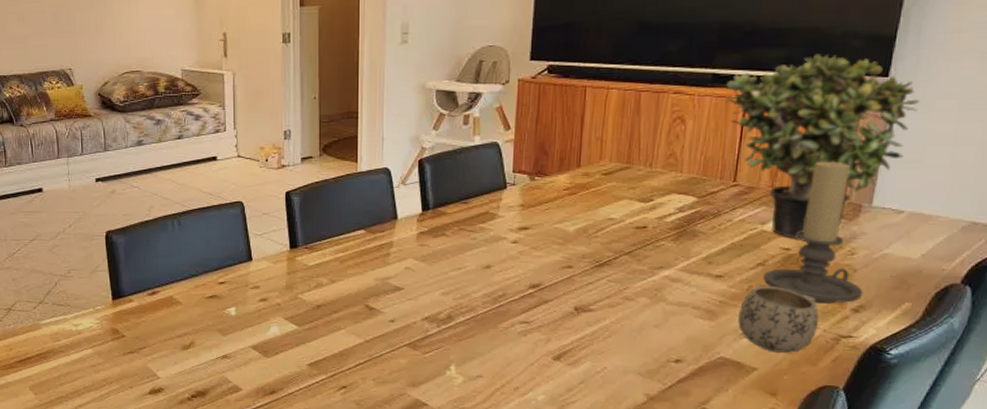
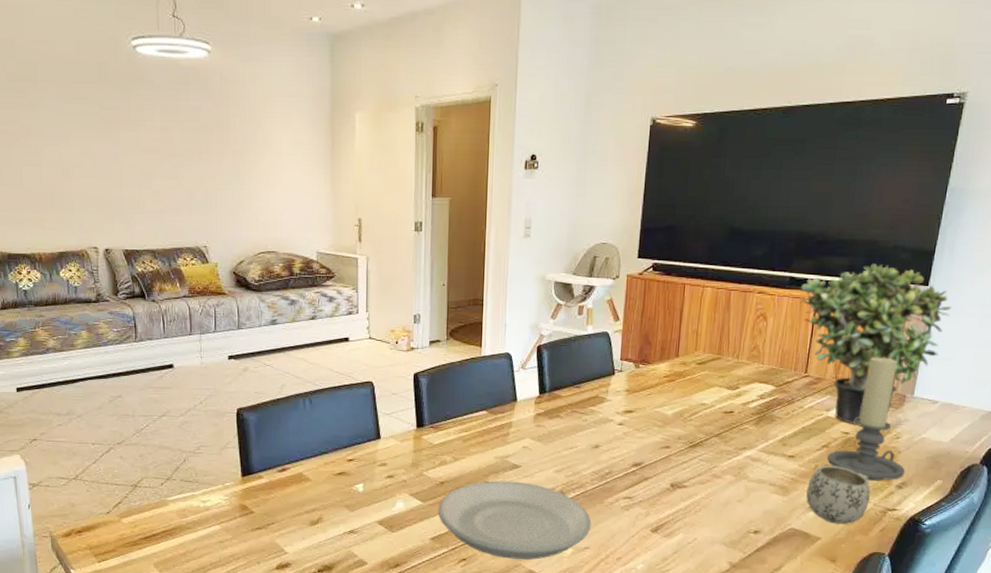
plate: none [315,304,484,388] -> present [438,481,592,560]

